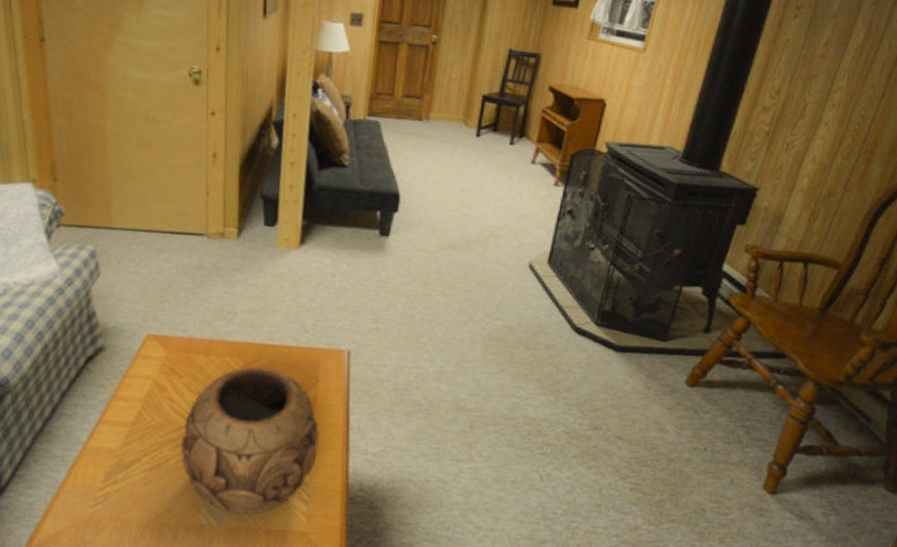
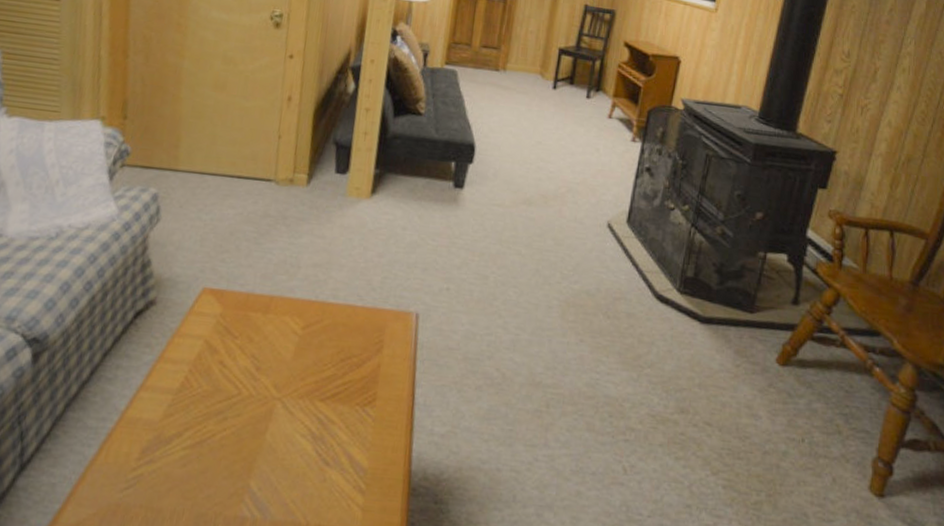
decorative bowl: present [180,366,319,516] -> none [227,328,382,507]

